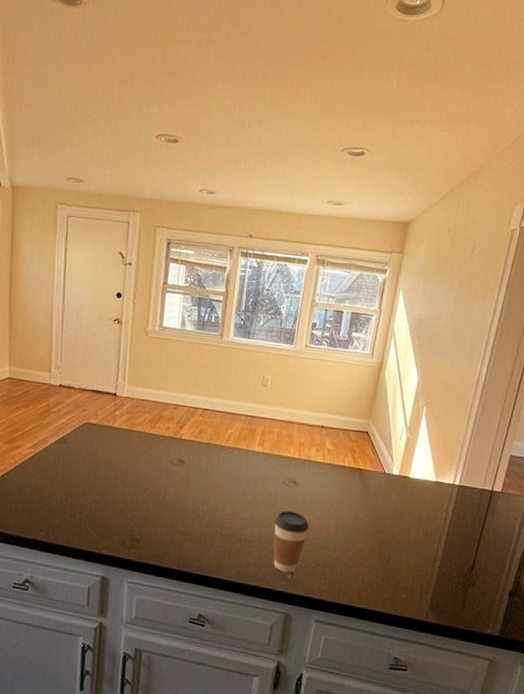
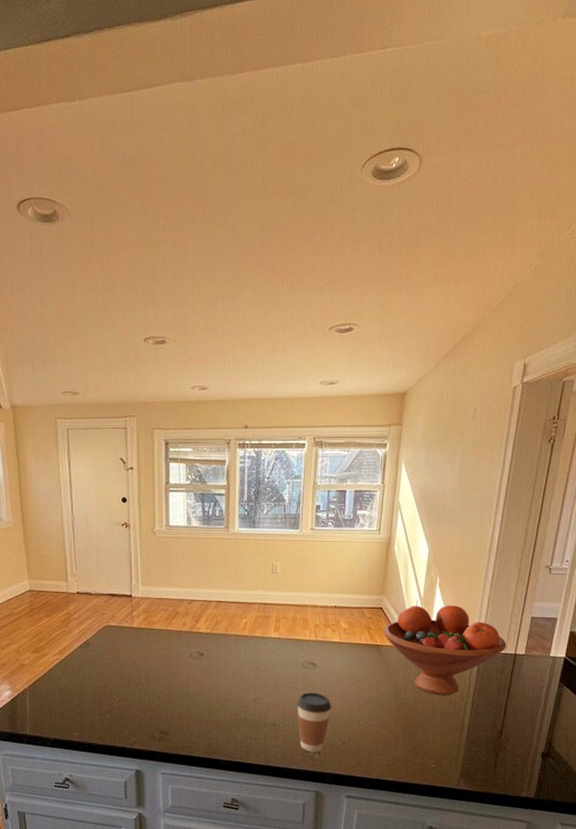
fruit bowl: none [367,433,485,526] -> present [384,605,506,695]

